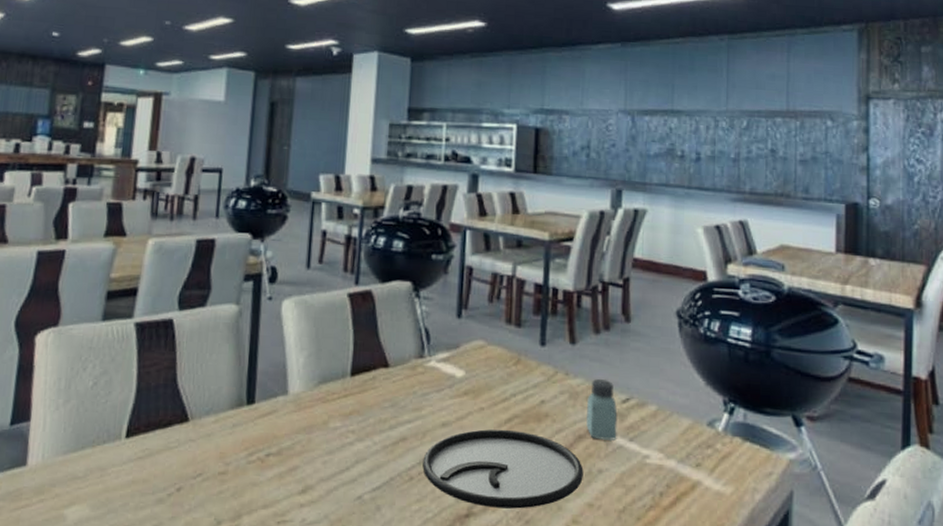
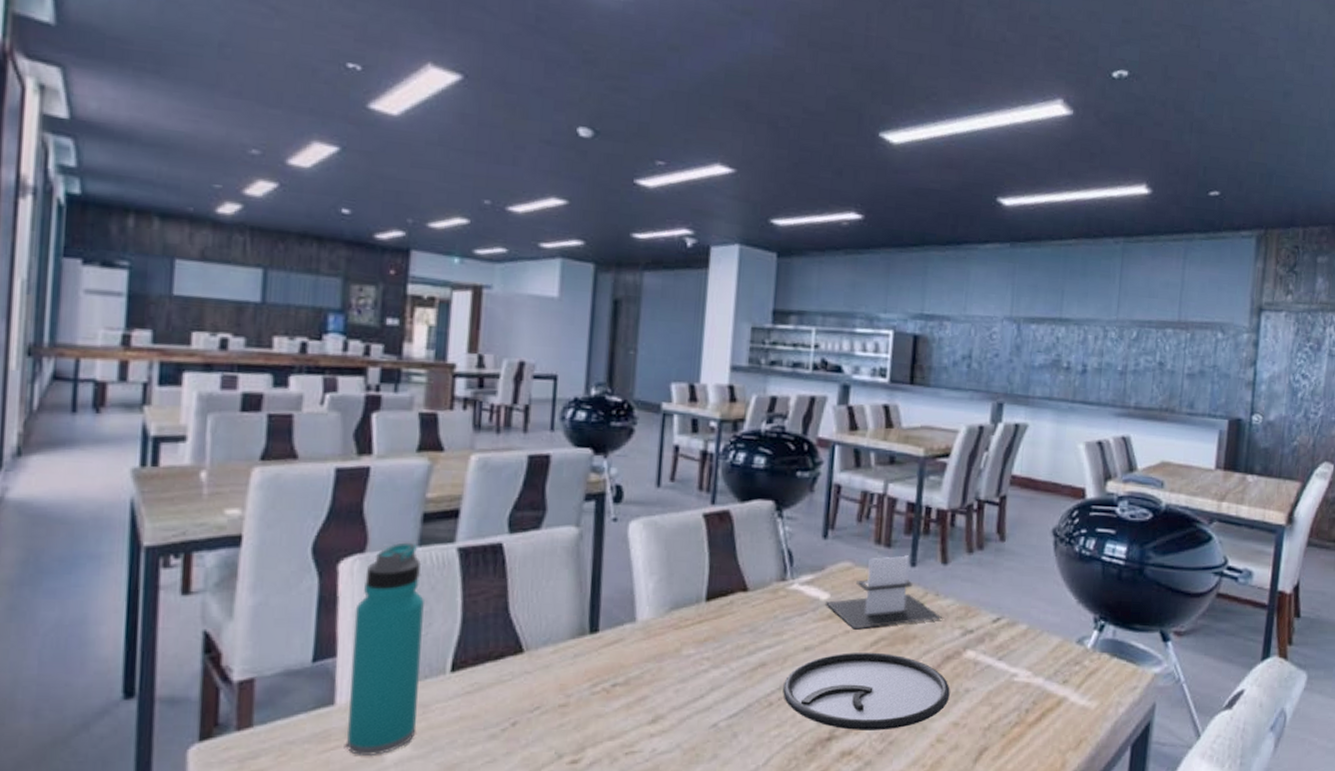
water bottle: none [35,317,105,516] -> present [347,542,424,757]
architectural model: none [460,335,572,407] -> present [825,555,942,630]
saltshaker: present [586,378,618,442] -> none [955,598,988,661]

